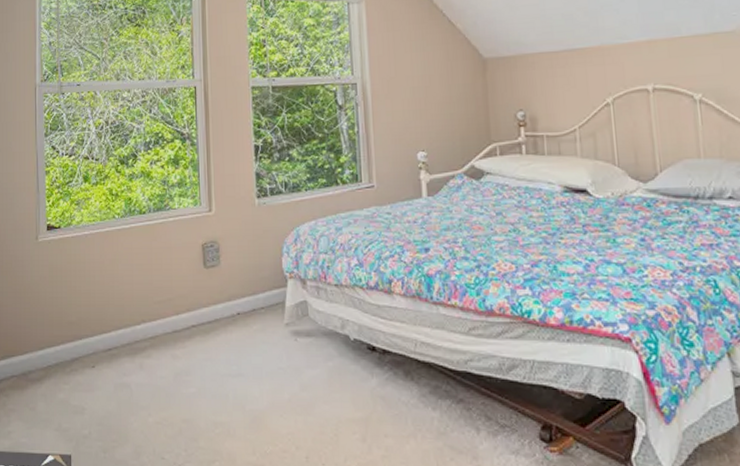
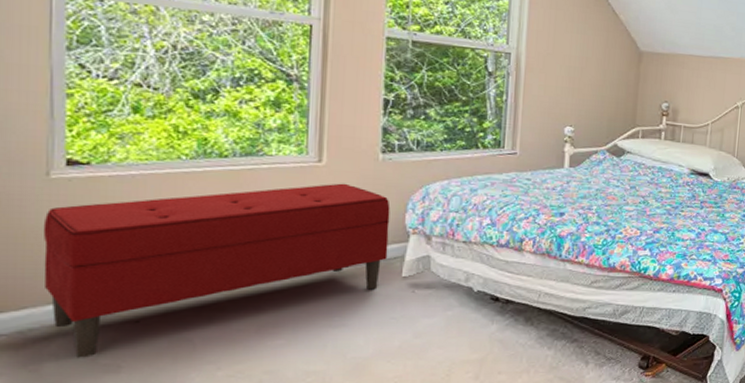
bench: none [35,230,271,399] -> present [42,183,391,358]

